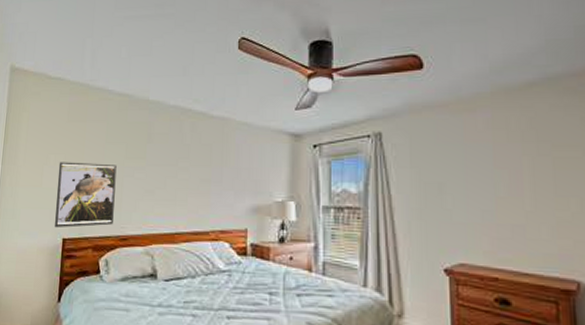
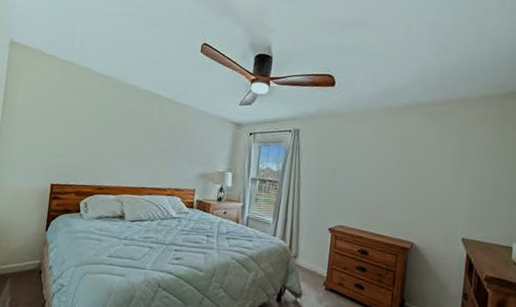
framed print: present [55,162,117,228] -> none [45,124,98,177]

